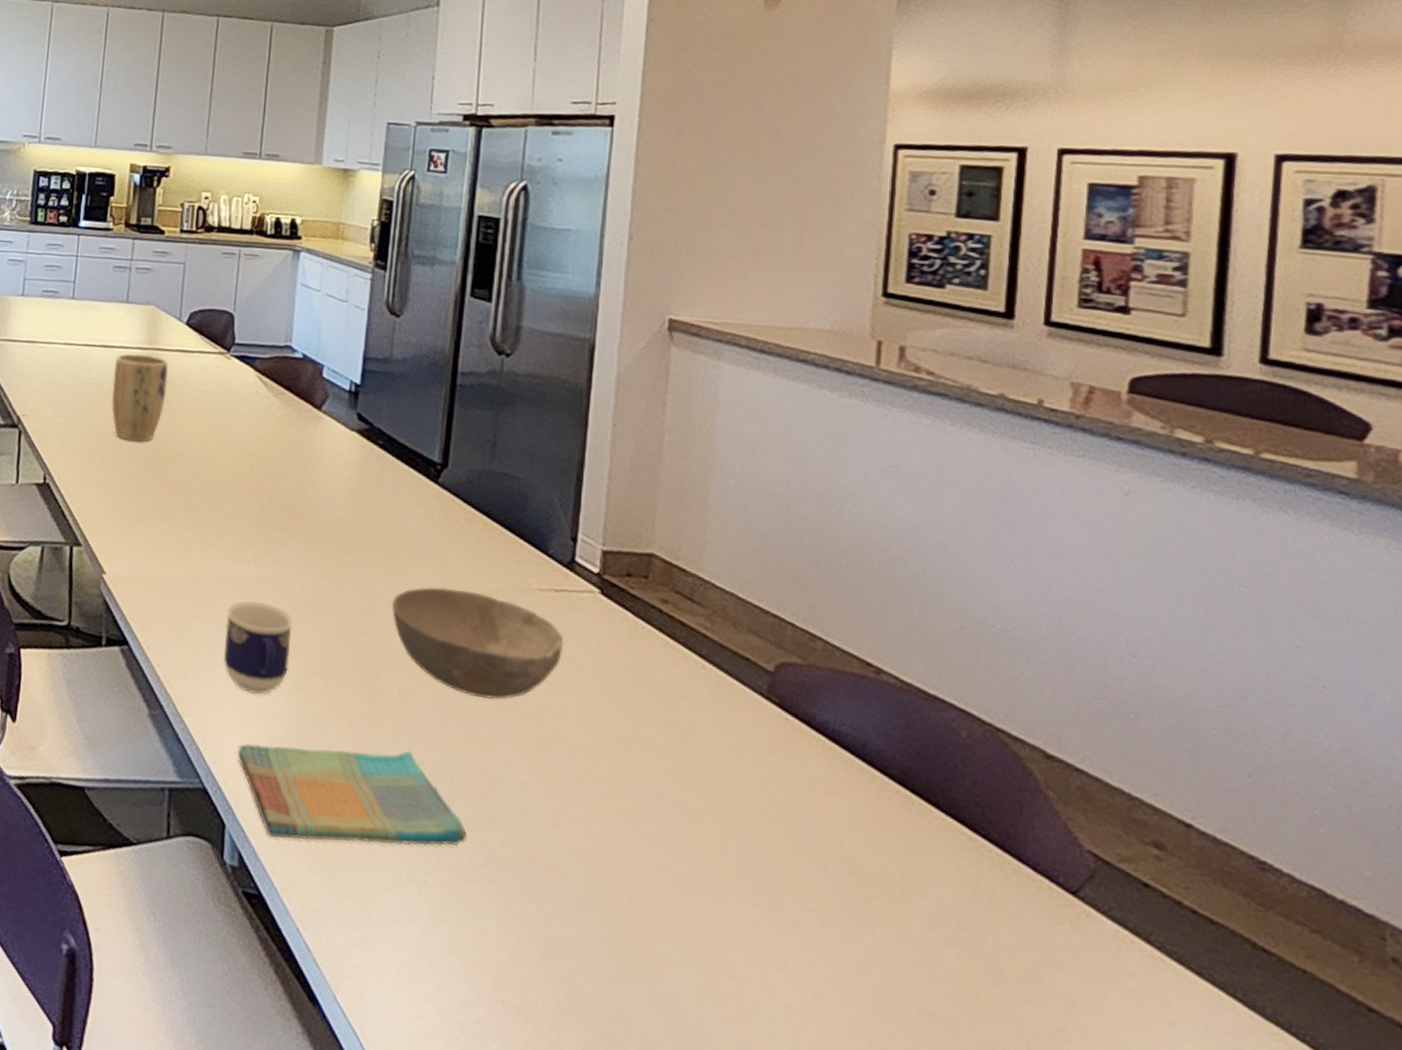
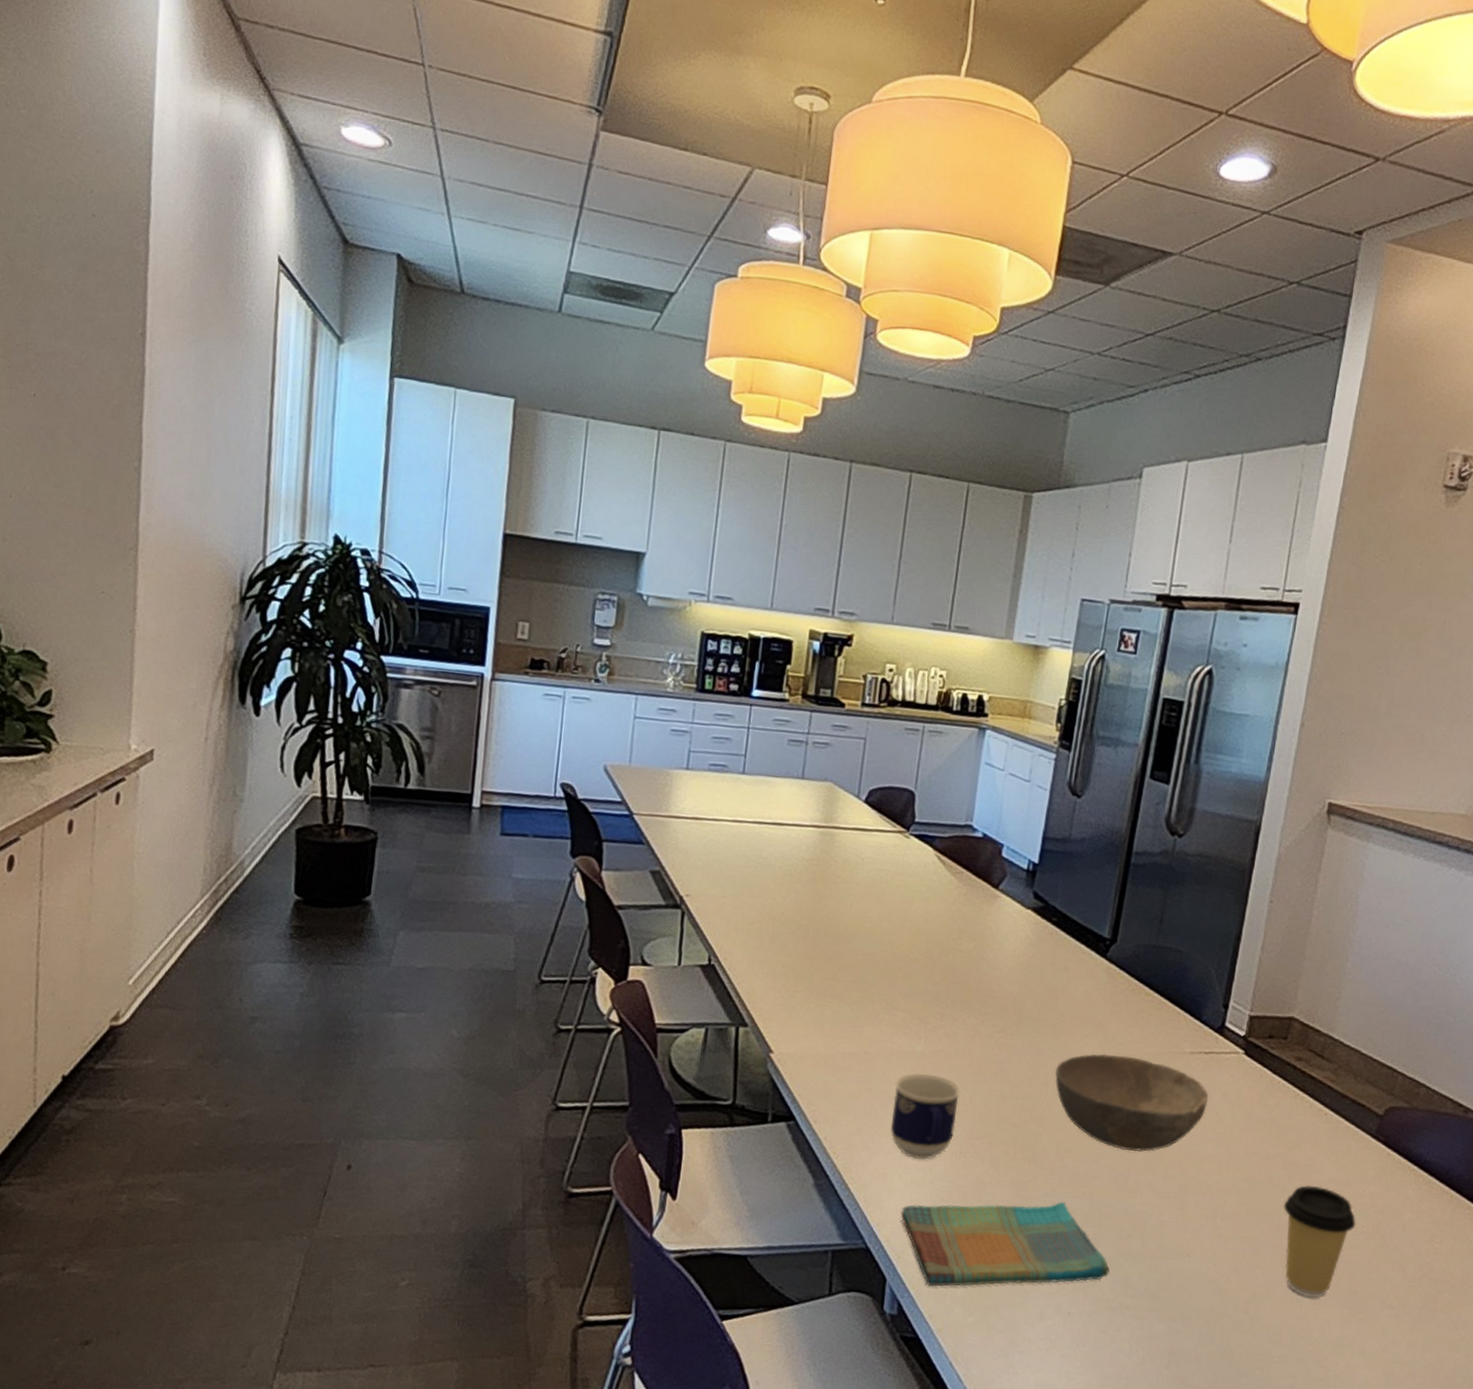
plant pot: present [111,353,169,442] -> none [782,831,845,922]
coffee cup: none [665,750,755,890] -> present [1284,1185,1356,1298]

